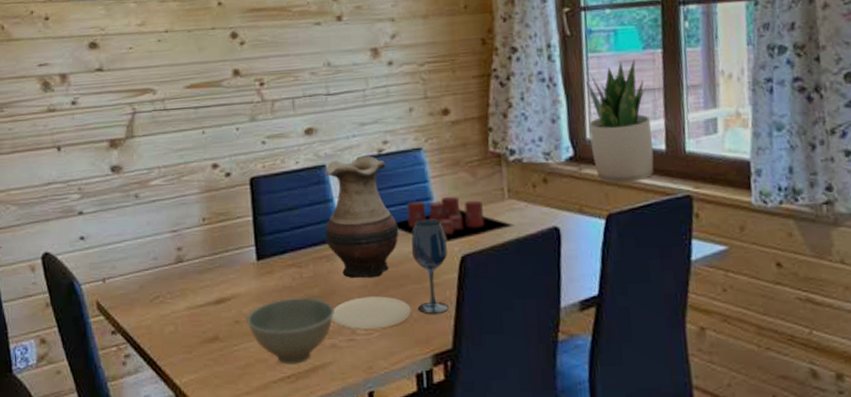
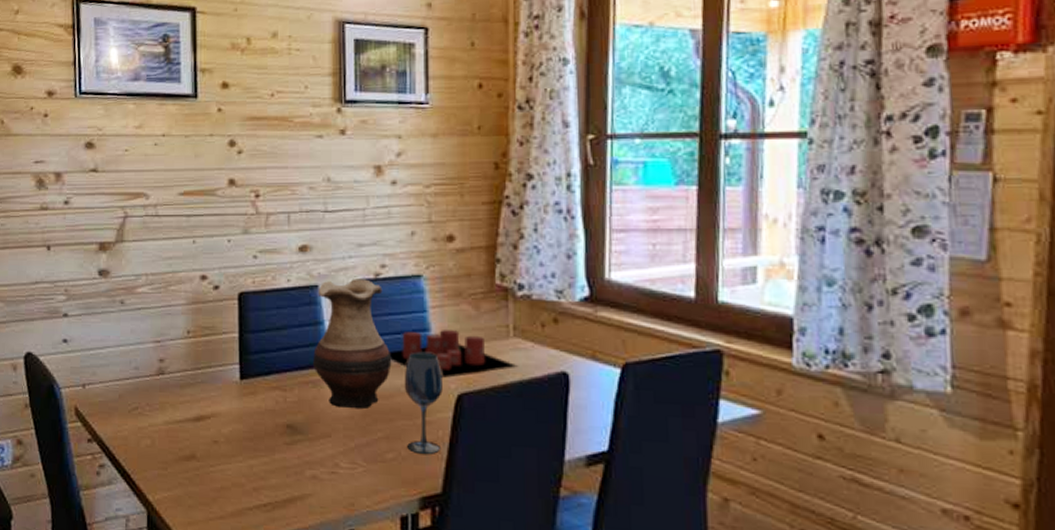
bowl: present [246,297,334,364] -> none [225,422,317,493]
plate: present [332,296,412,330] -> none [314,428,400,465]
planter: present [586,59,654,184] -> none [609,195,681,331]

